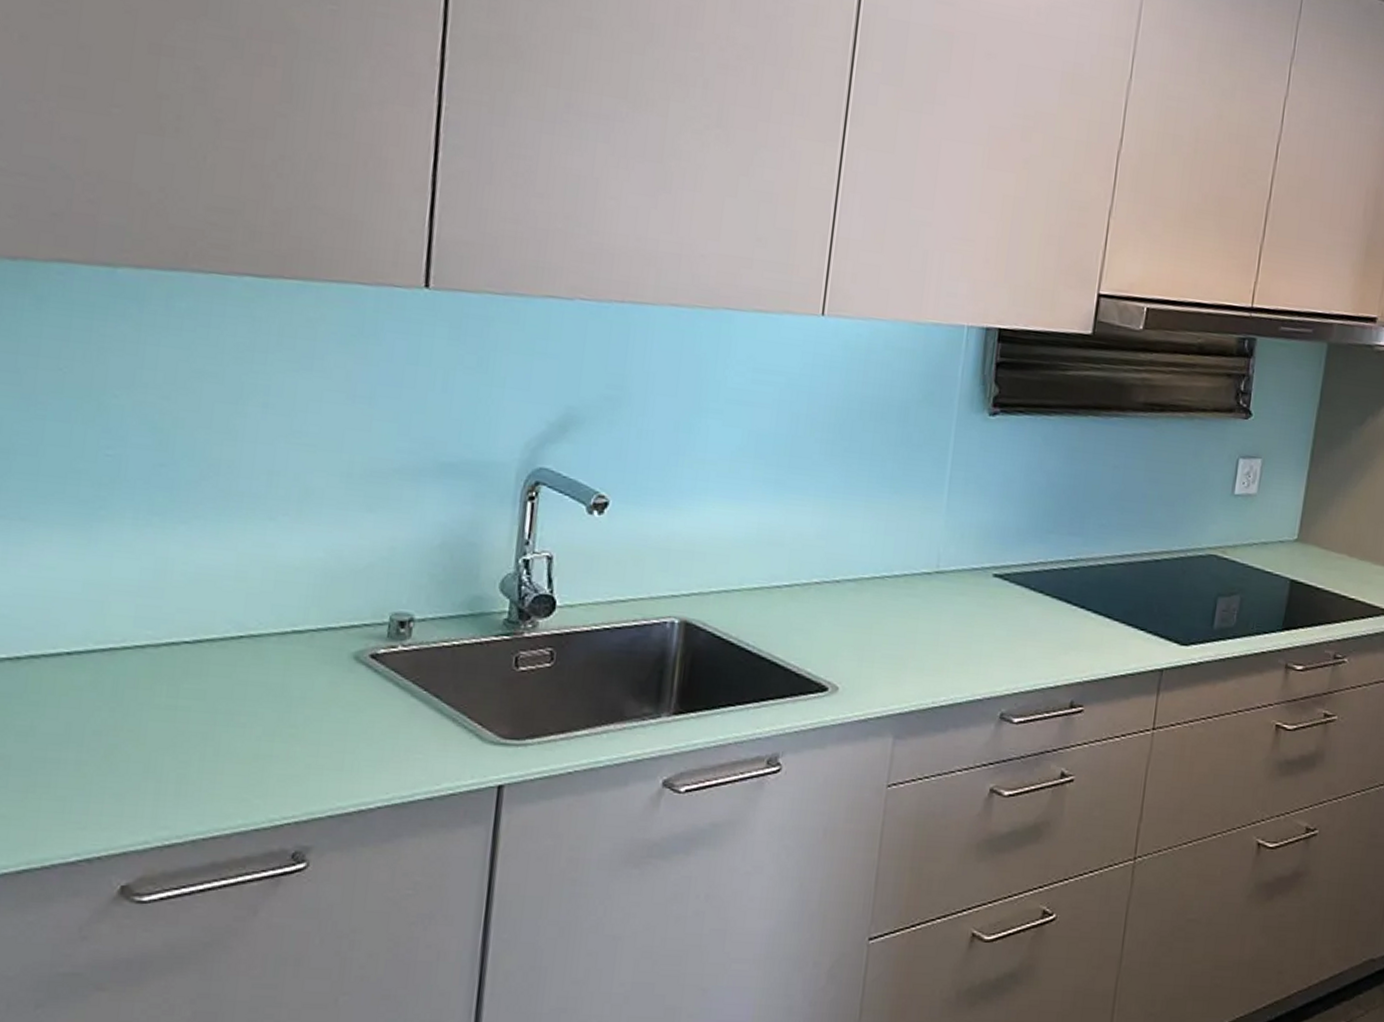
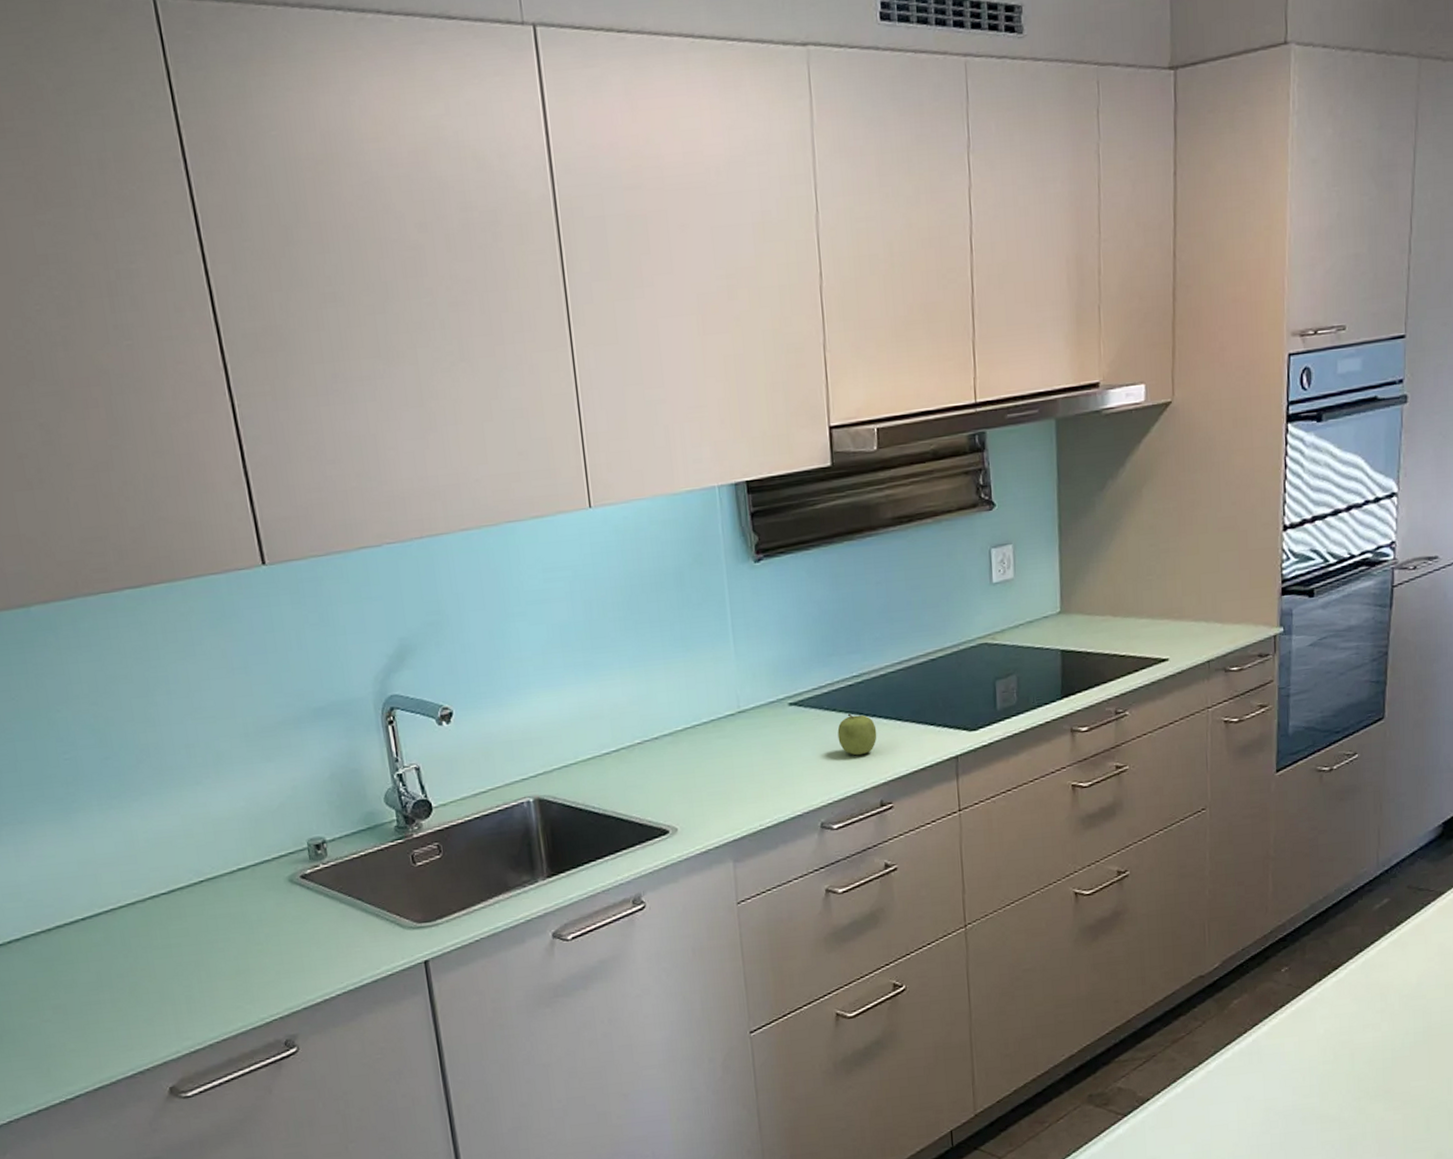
fruit: none [1039,599,1083,647] -> present [837,713,877,756]

